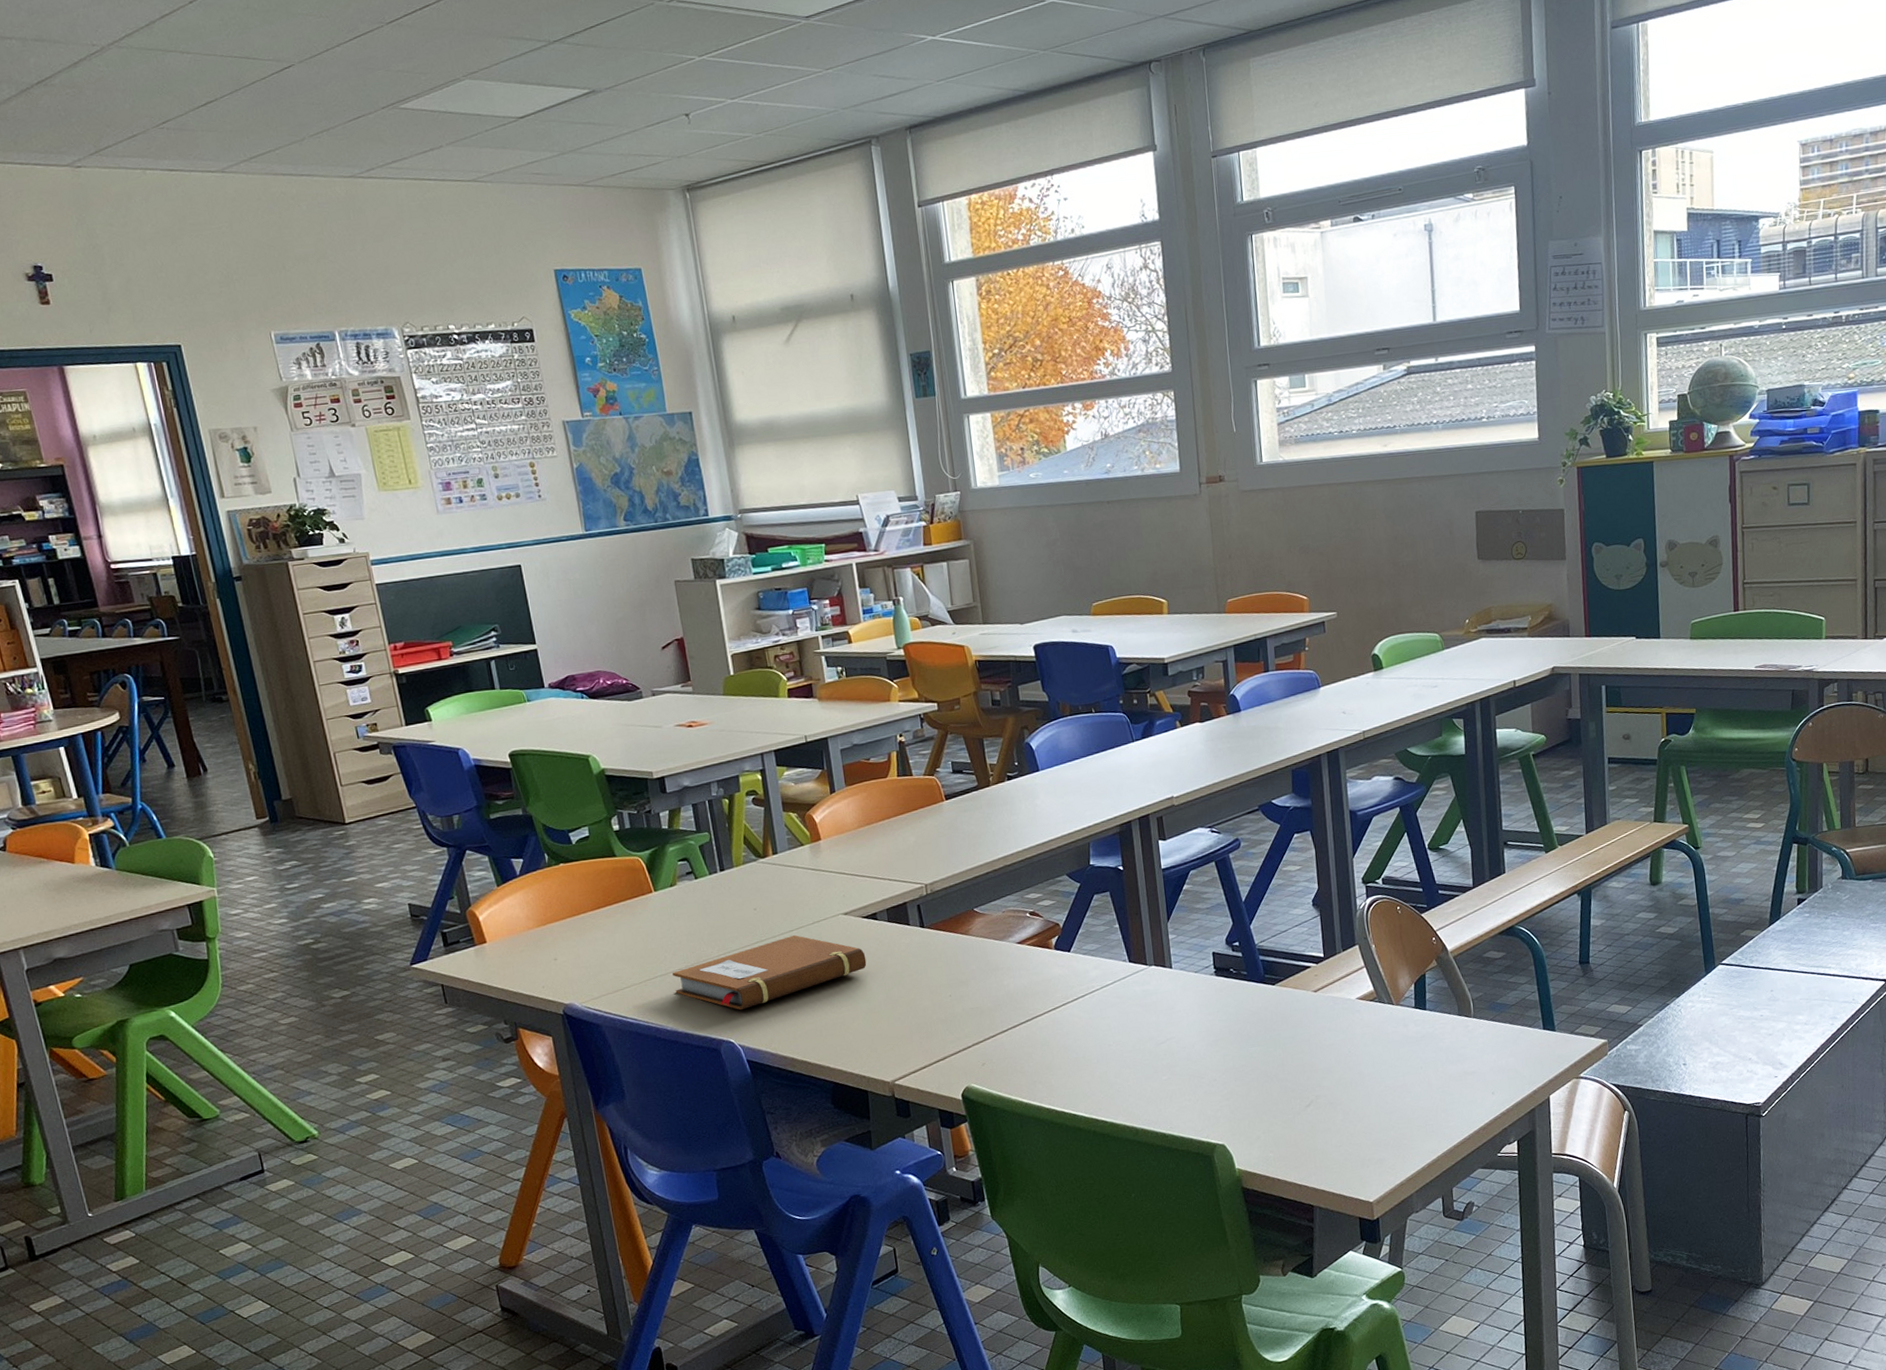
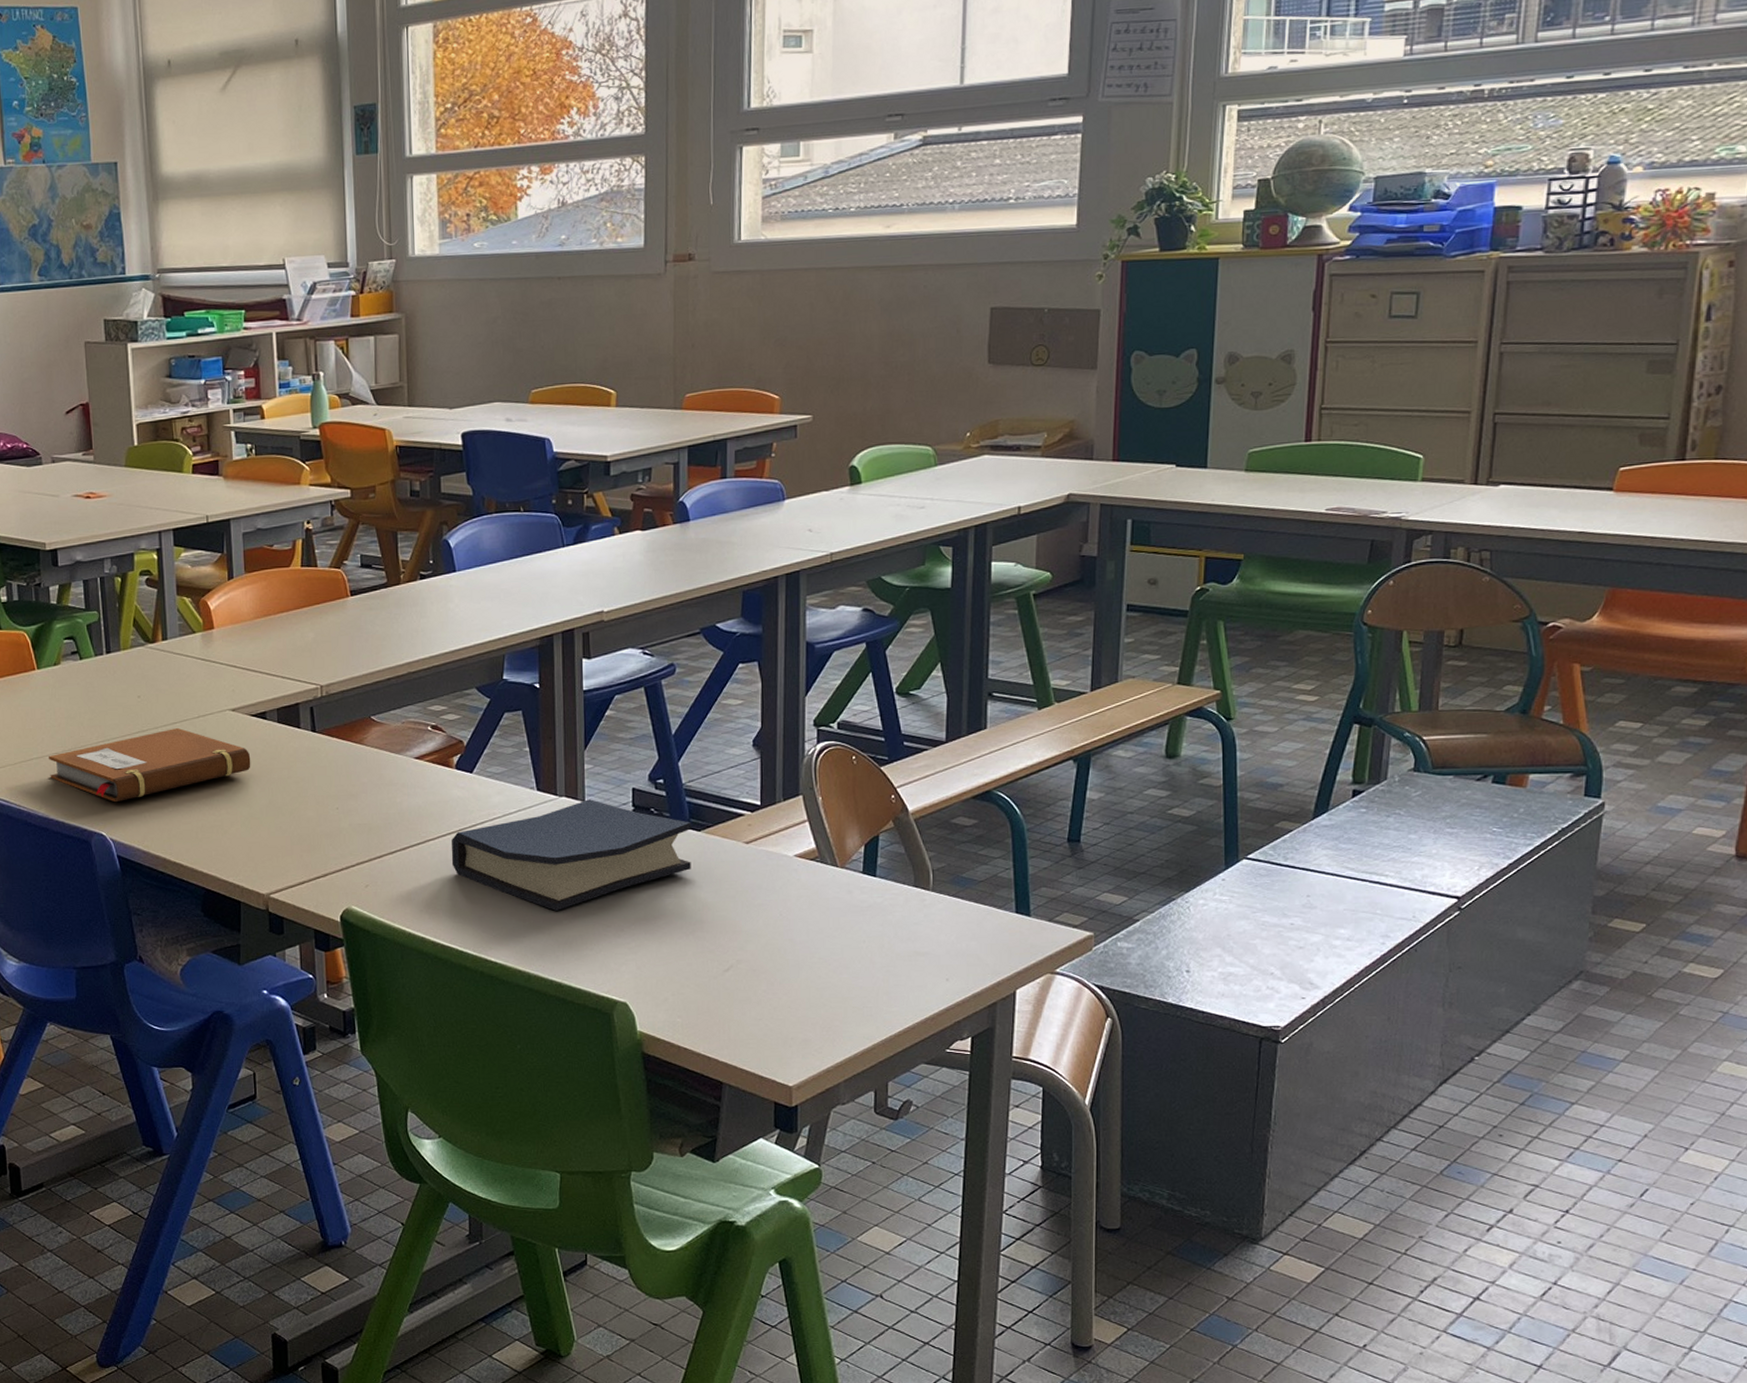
hardback book: none [1056,965,1270,1069] -> present [451,799,691,911]

